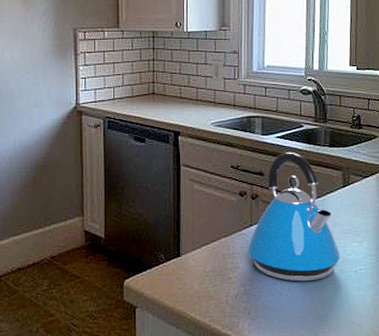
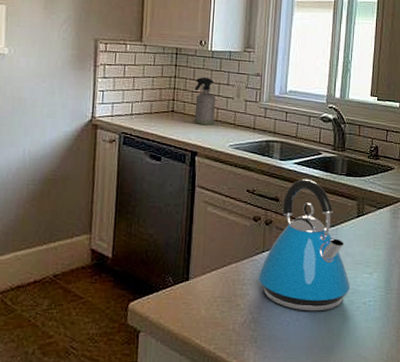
spray bottle: none [173,59,195,106] -> present [194,77,216,126]

